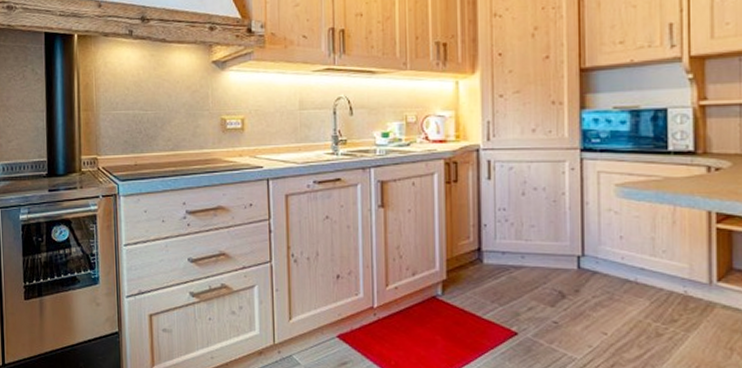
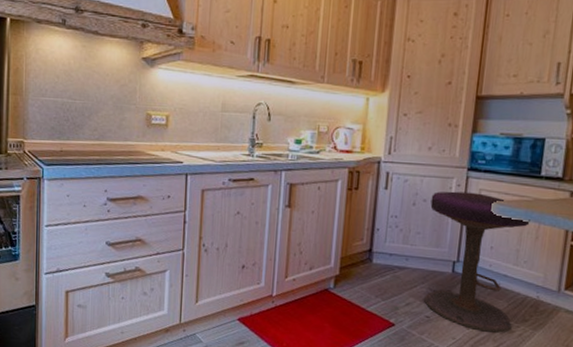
stool: none [542,176,663,337] -> present [424,191,530,333]

